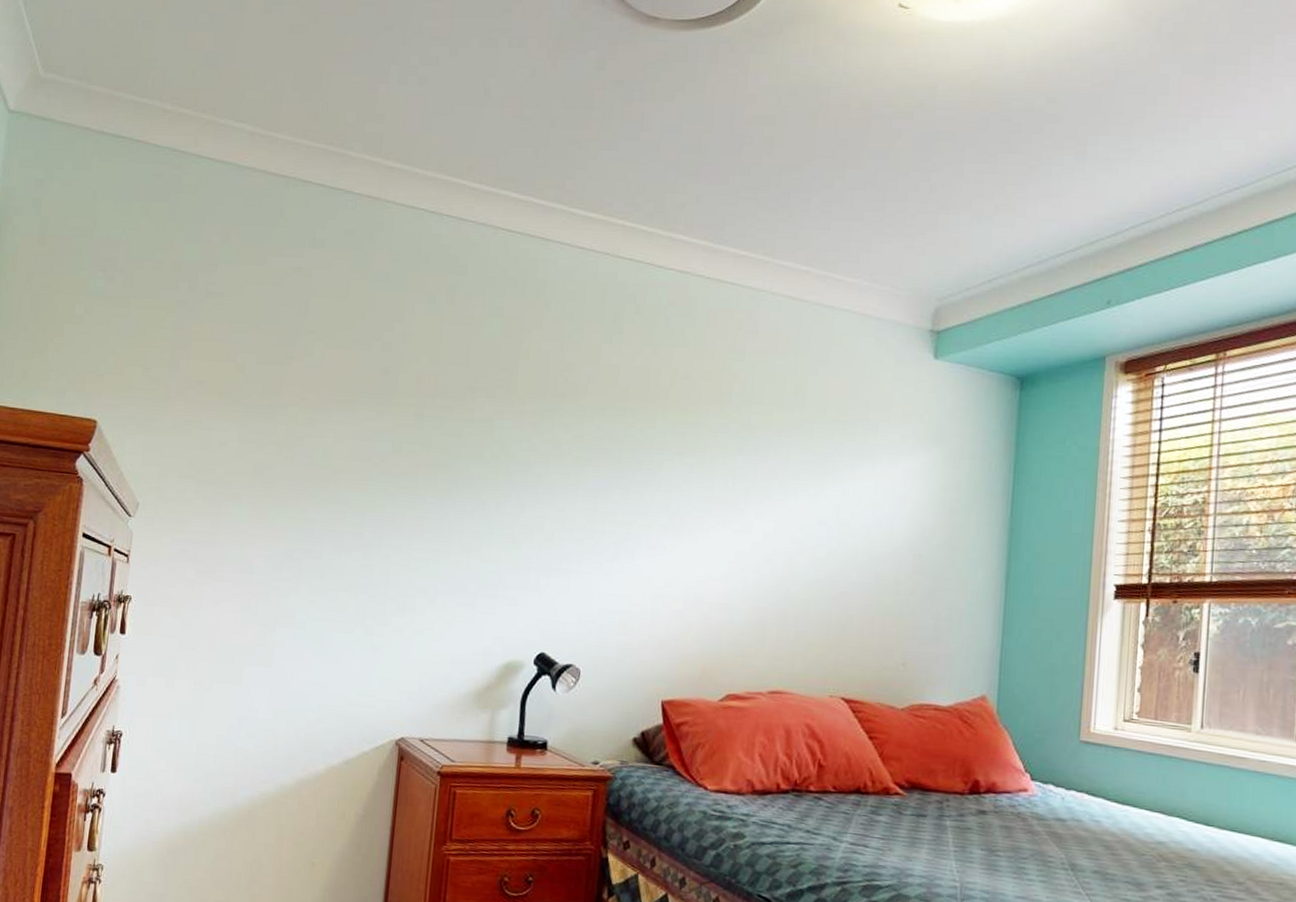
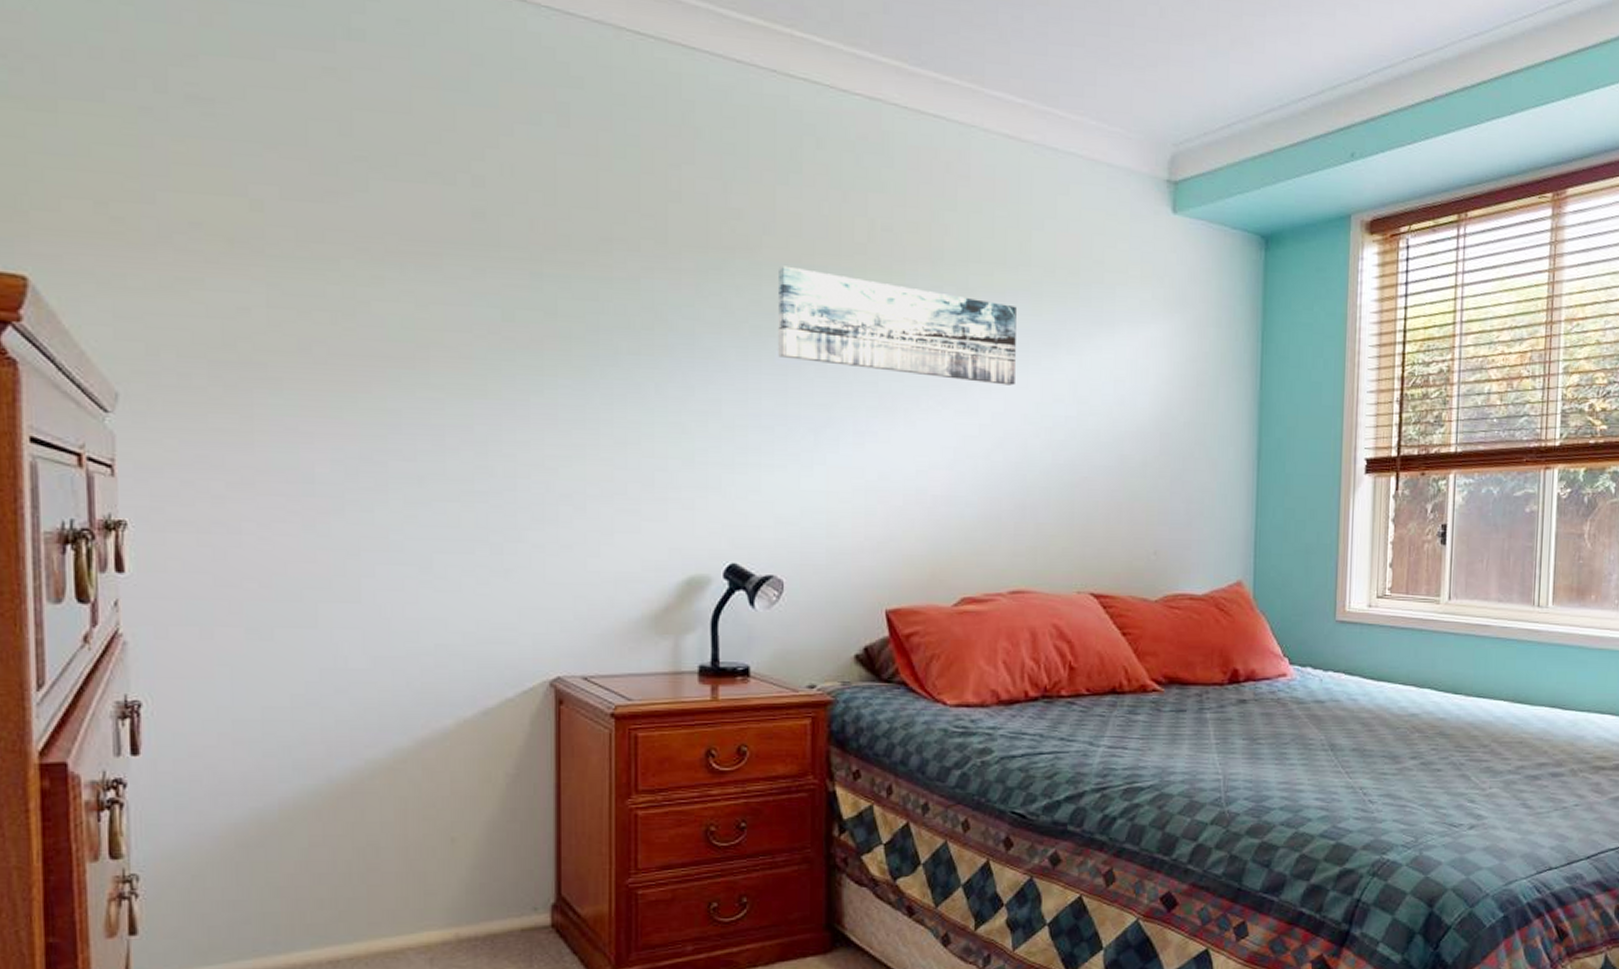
wall art: none [592,408,790,509] -> present [778,266,1016,386]

